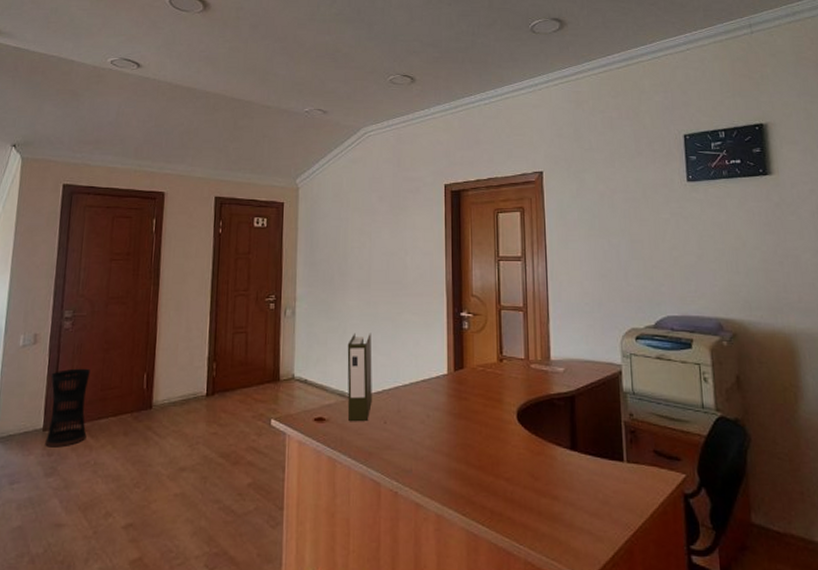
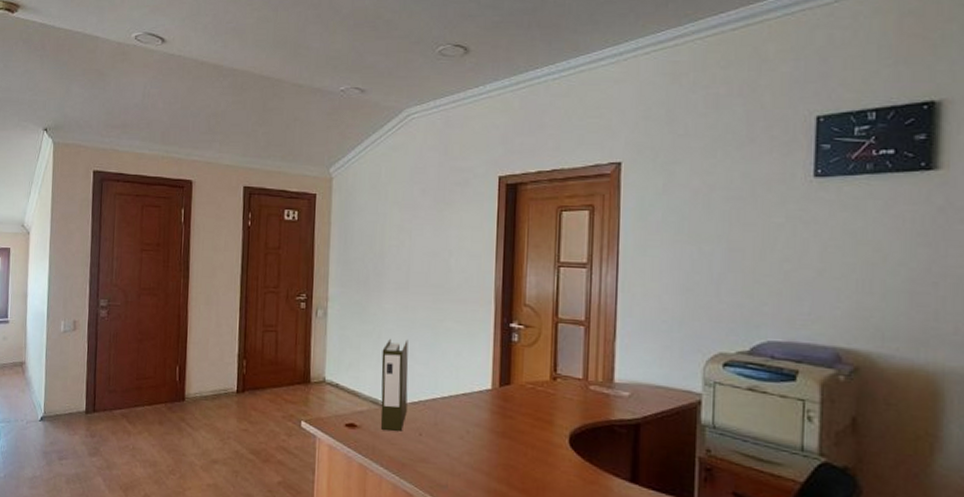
umbrella stand: present [45,368,90,448] -> none [88,356,126,430]

